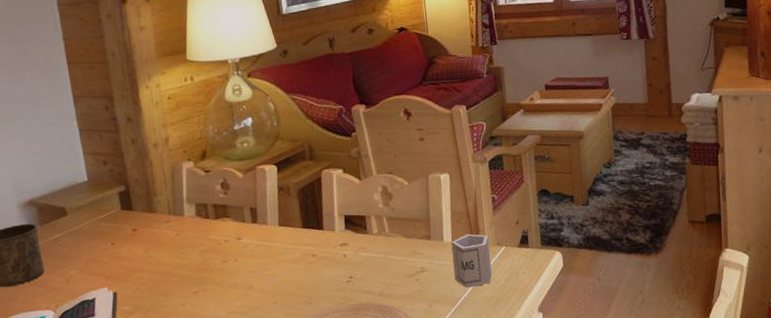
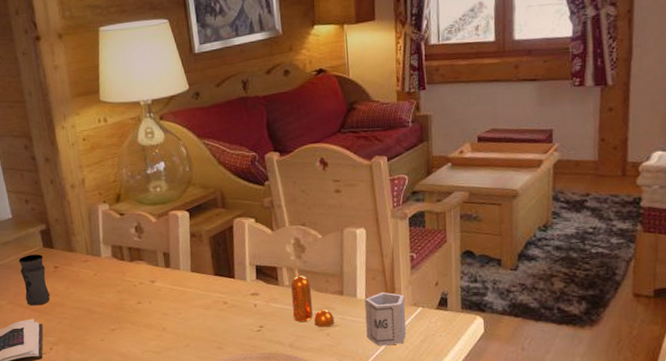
jar: none [93,217,127,274] -> present [18,254,50,306]
pepper shaker: none [379,223,423,274] -> present [290,276,335,328]

